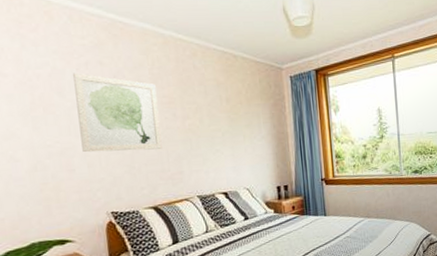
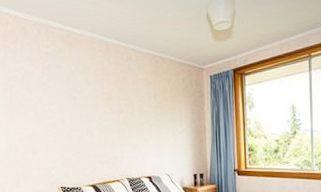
wall art: present [73,73,162,153] -> none [39,75,101,138]

